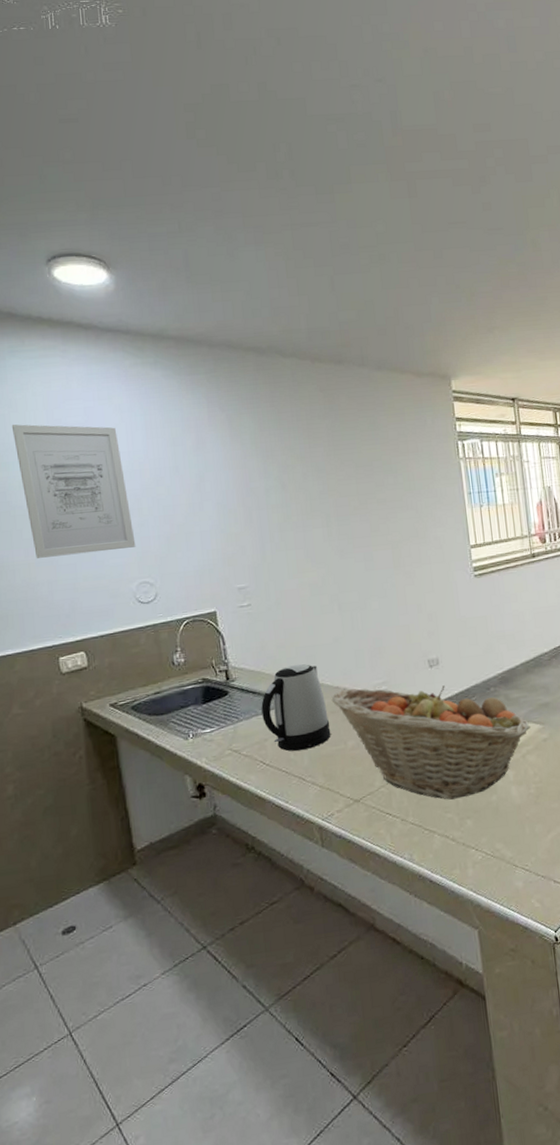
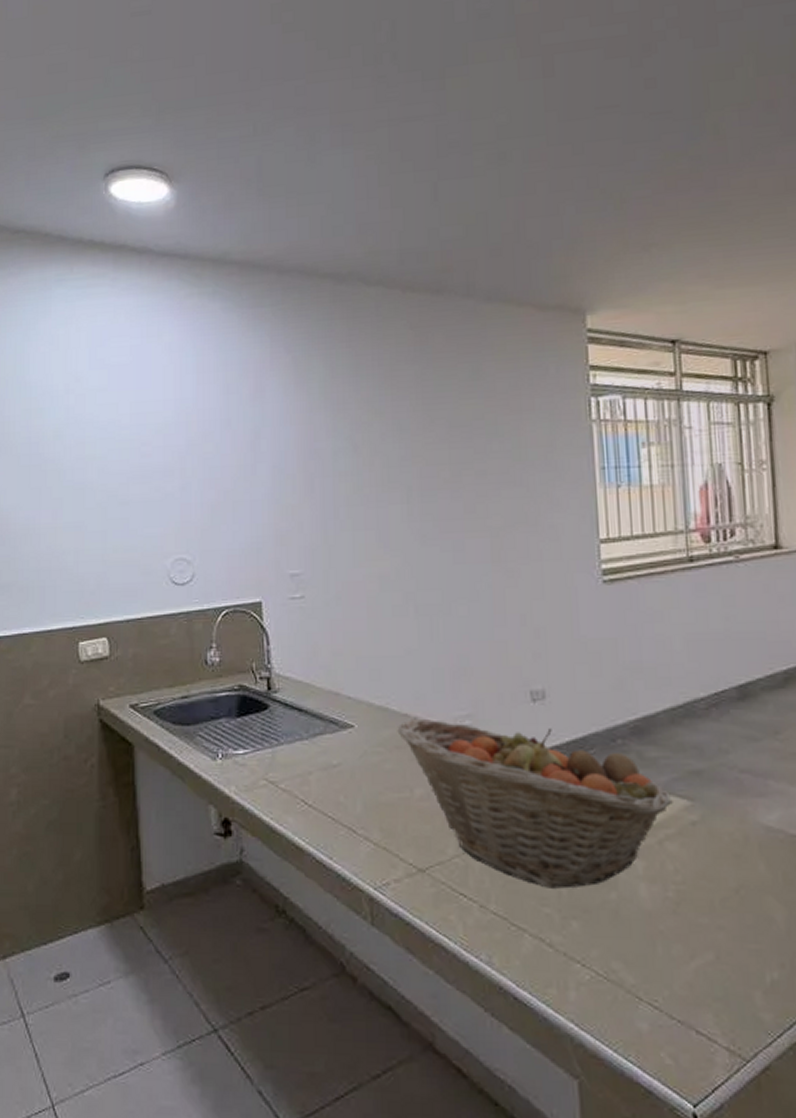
wall art: present [11,424,136,558] -> none [51,364,175,522]
kettle: present [261,664,331,751] -> none [308,680,394,792]

